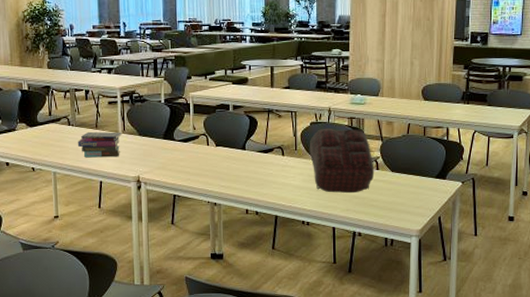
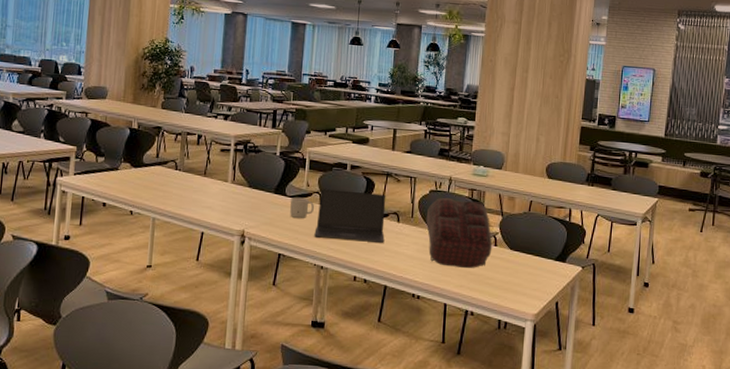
books: present [78,131,123,158] -> none [183,178,232,207]
mug: none [180,140,202,161] -> present [290,197,314,219]
laptop: none [205,130,272,177] -> present [314,189,386,243]

